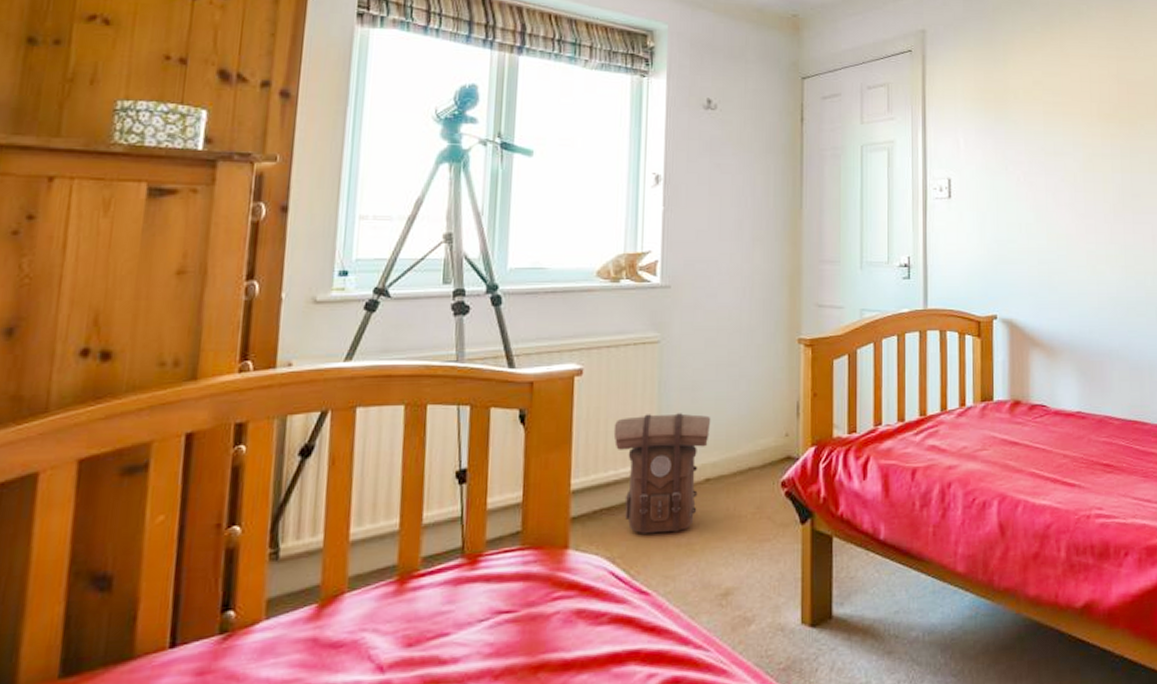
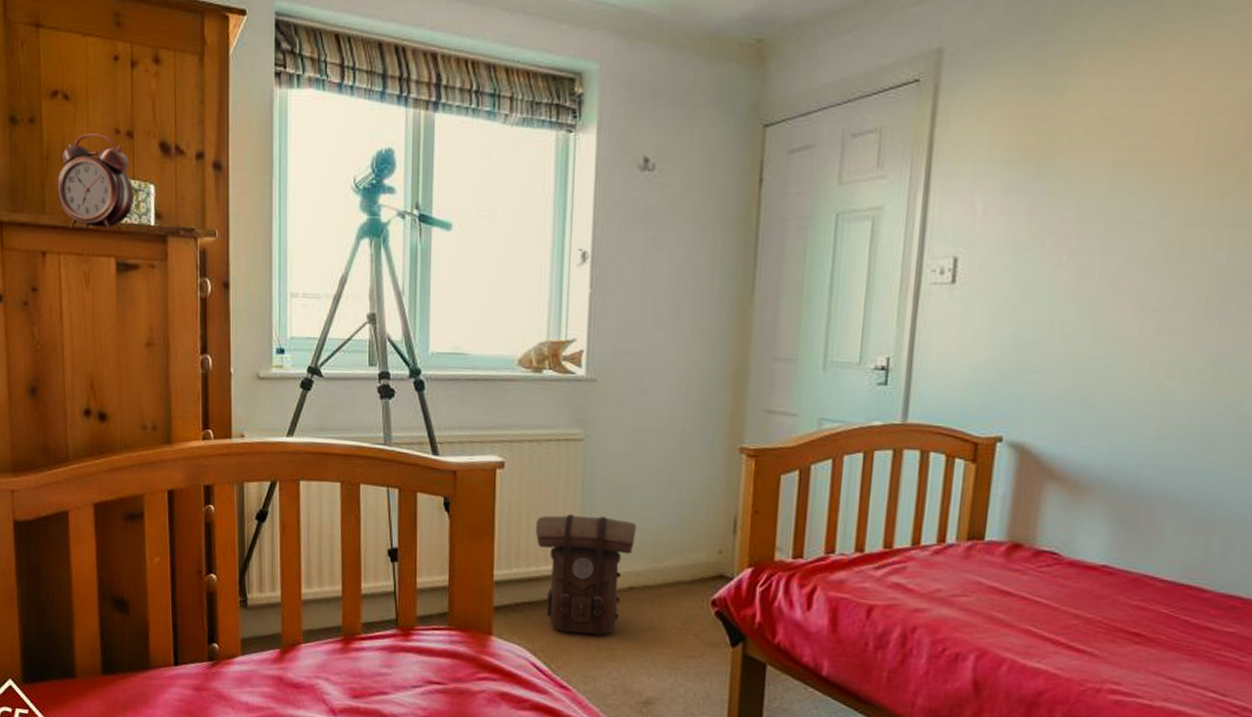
alarm clock: none [79,58,181,155] -> present [57,133,135,231]

